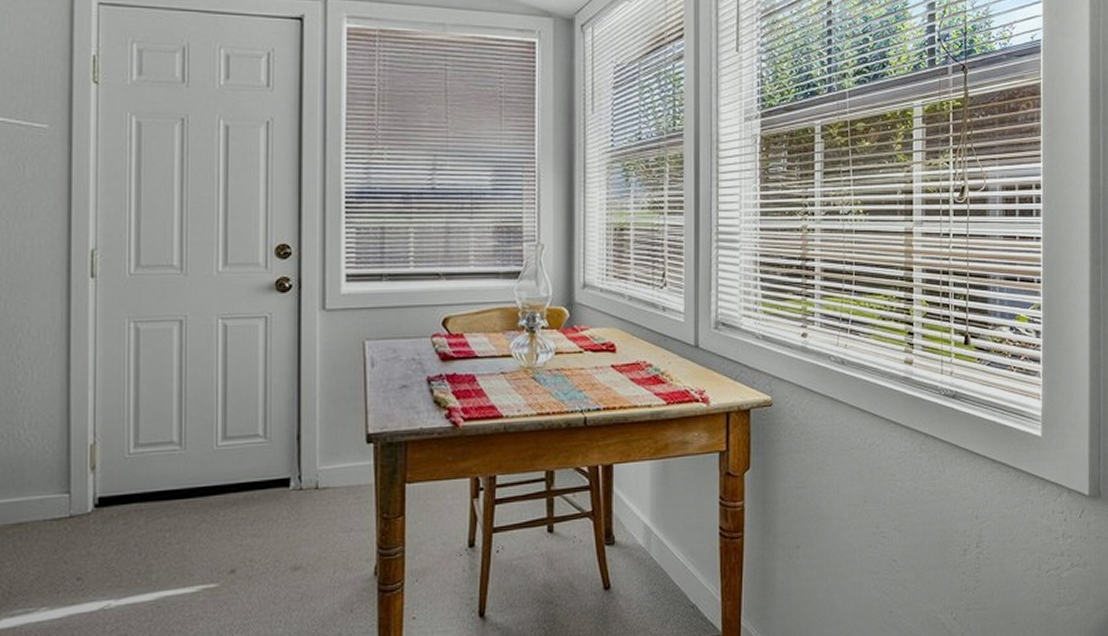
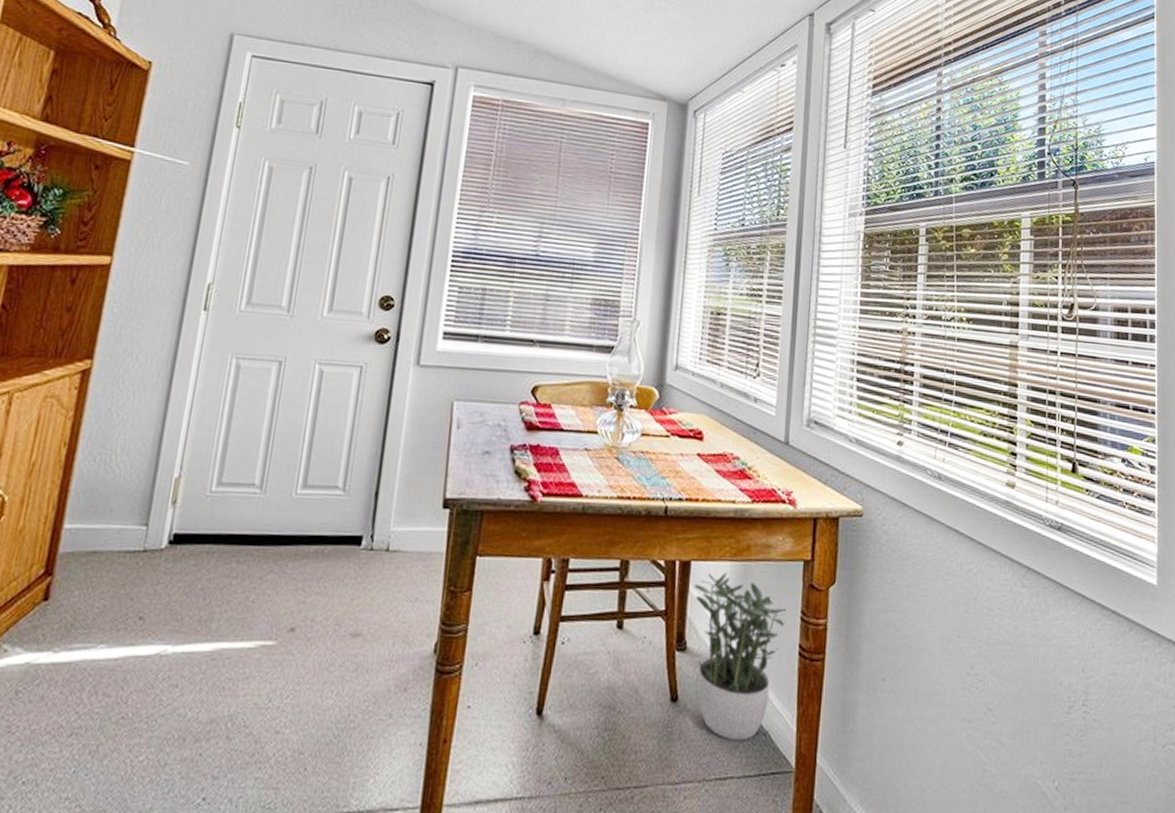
potted plant: none [618,471,706,616] -> present [694,573,786,740]

